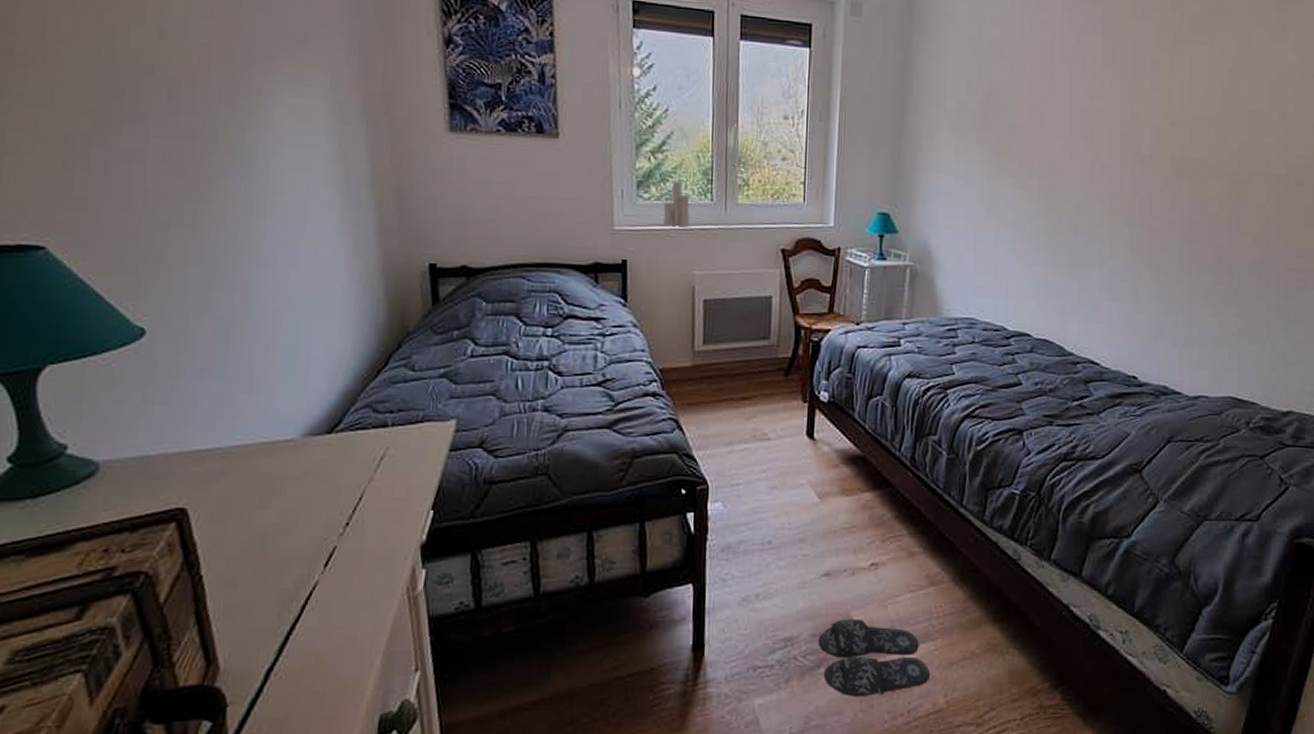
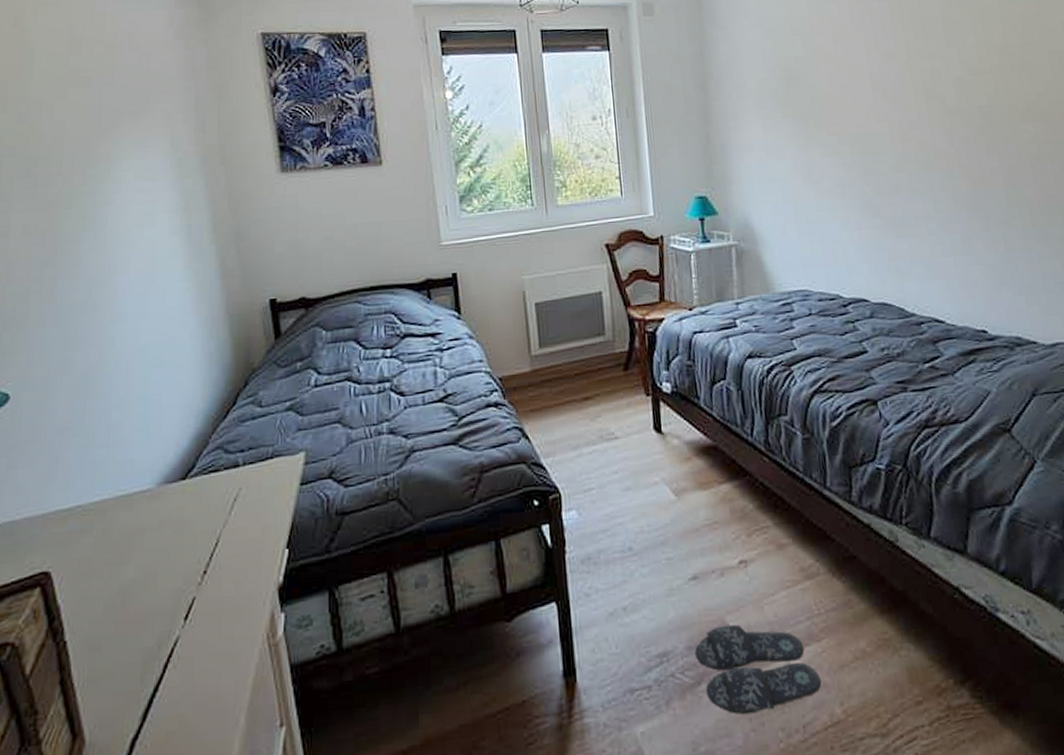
candle: present [664,175,690,228] -> none [488,185,514,236]

